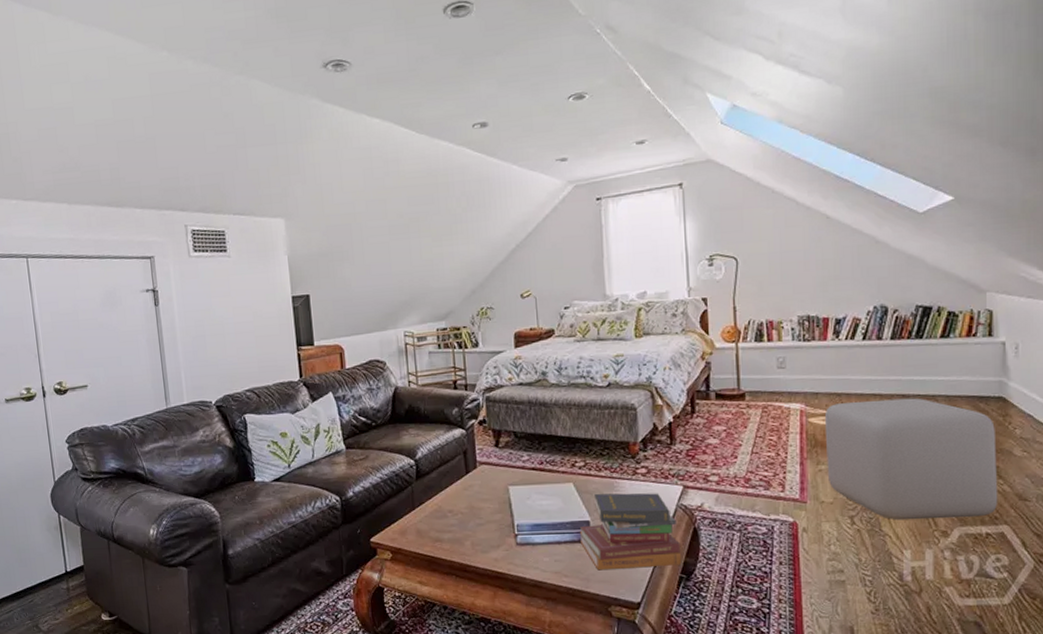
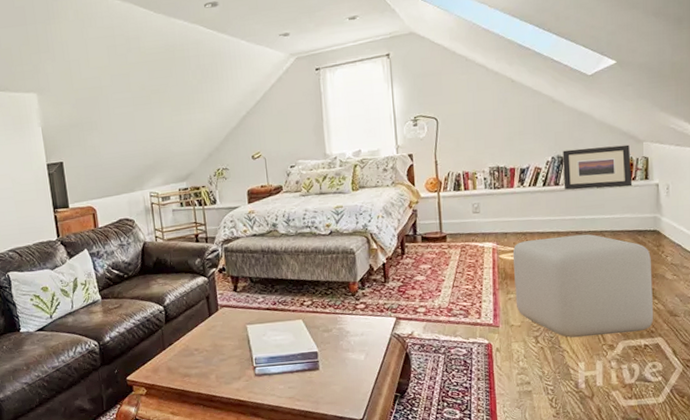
books: present [579,493,681,571] -> none [309,324,396,394]
picture frame: none [887,294,971,345] -> present [562,144,631,190]

